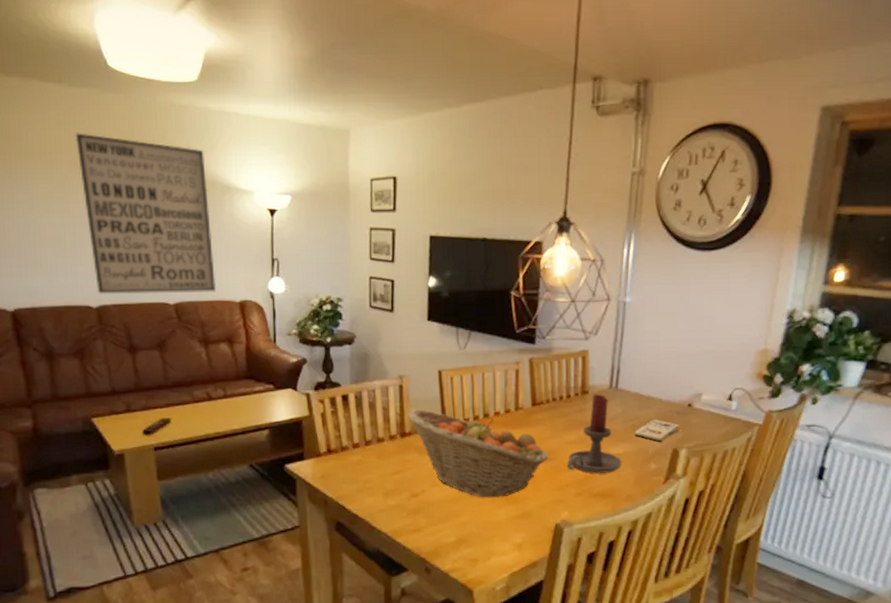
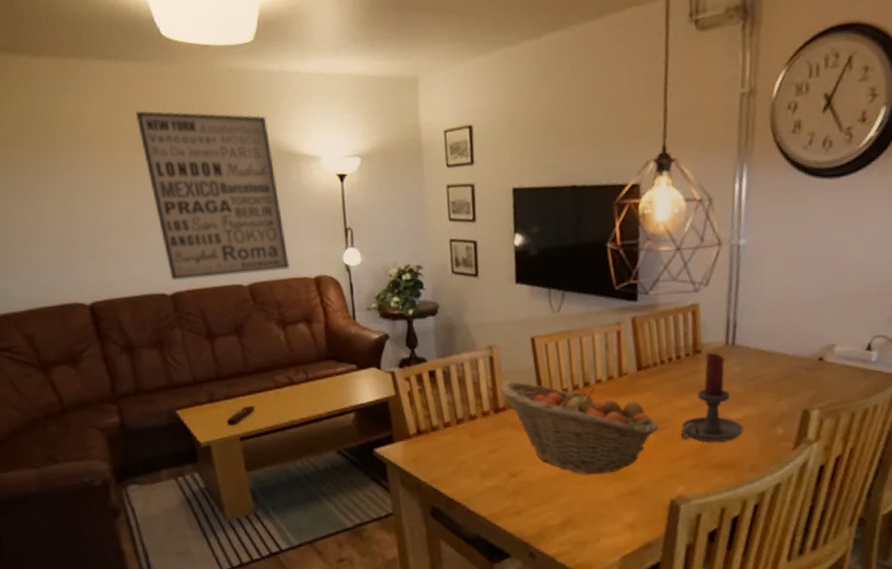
paperback book: present [634,419,679,441] -> none [756,377,809,402]

